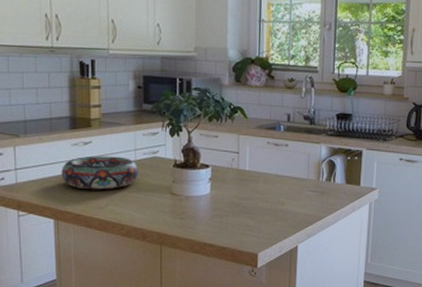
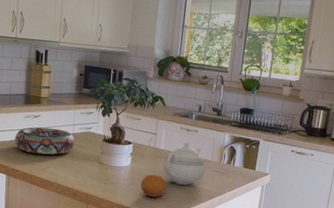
fruit: none [224,201,257,229] -> present [140,174,167,197]
teapot: none [250,159,301,211] -> present [163,141,206,185]

